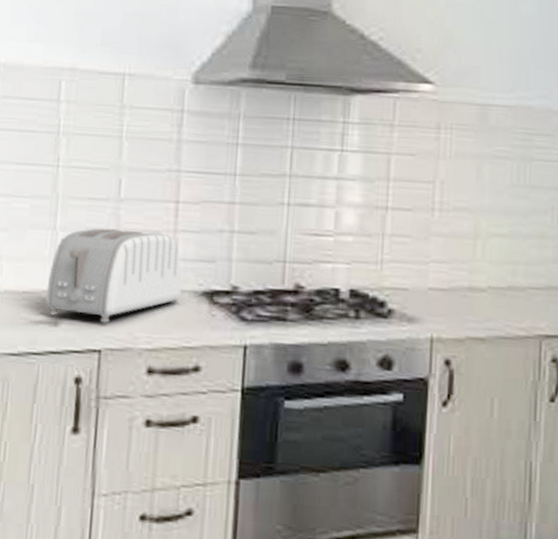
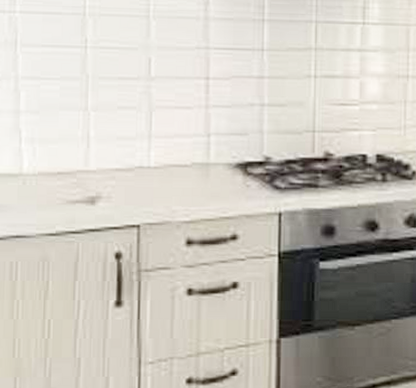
toaster: present [46,228,182,323] -> none [81,106,216,199]

